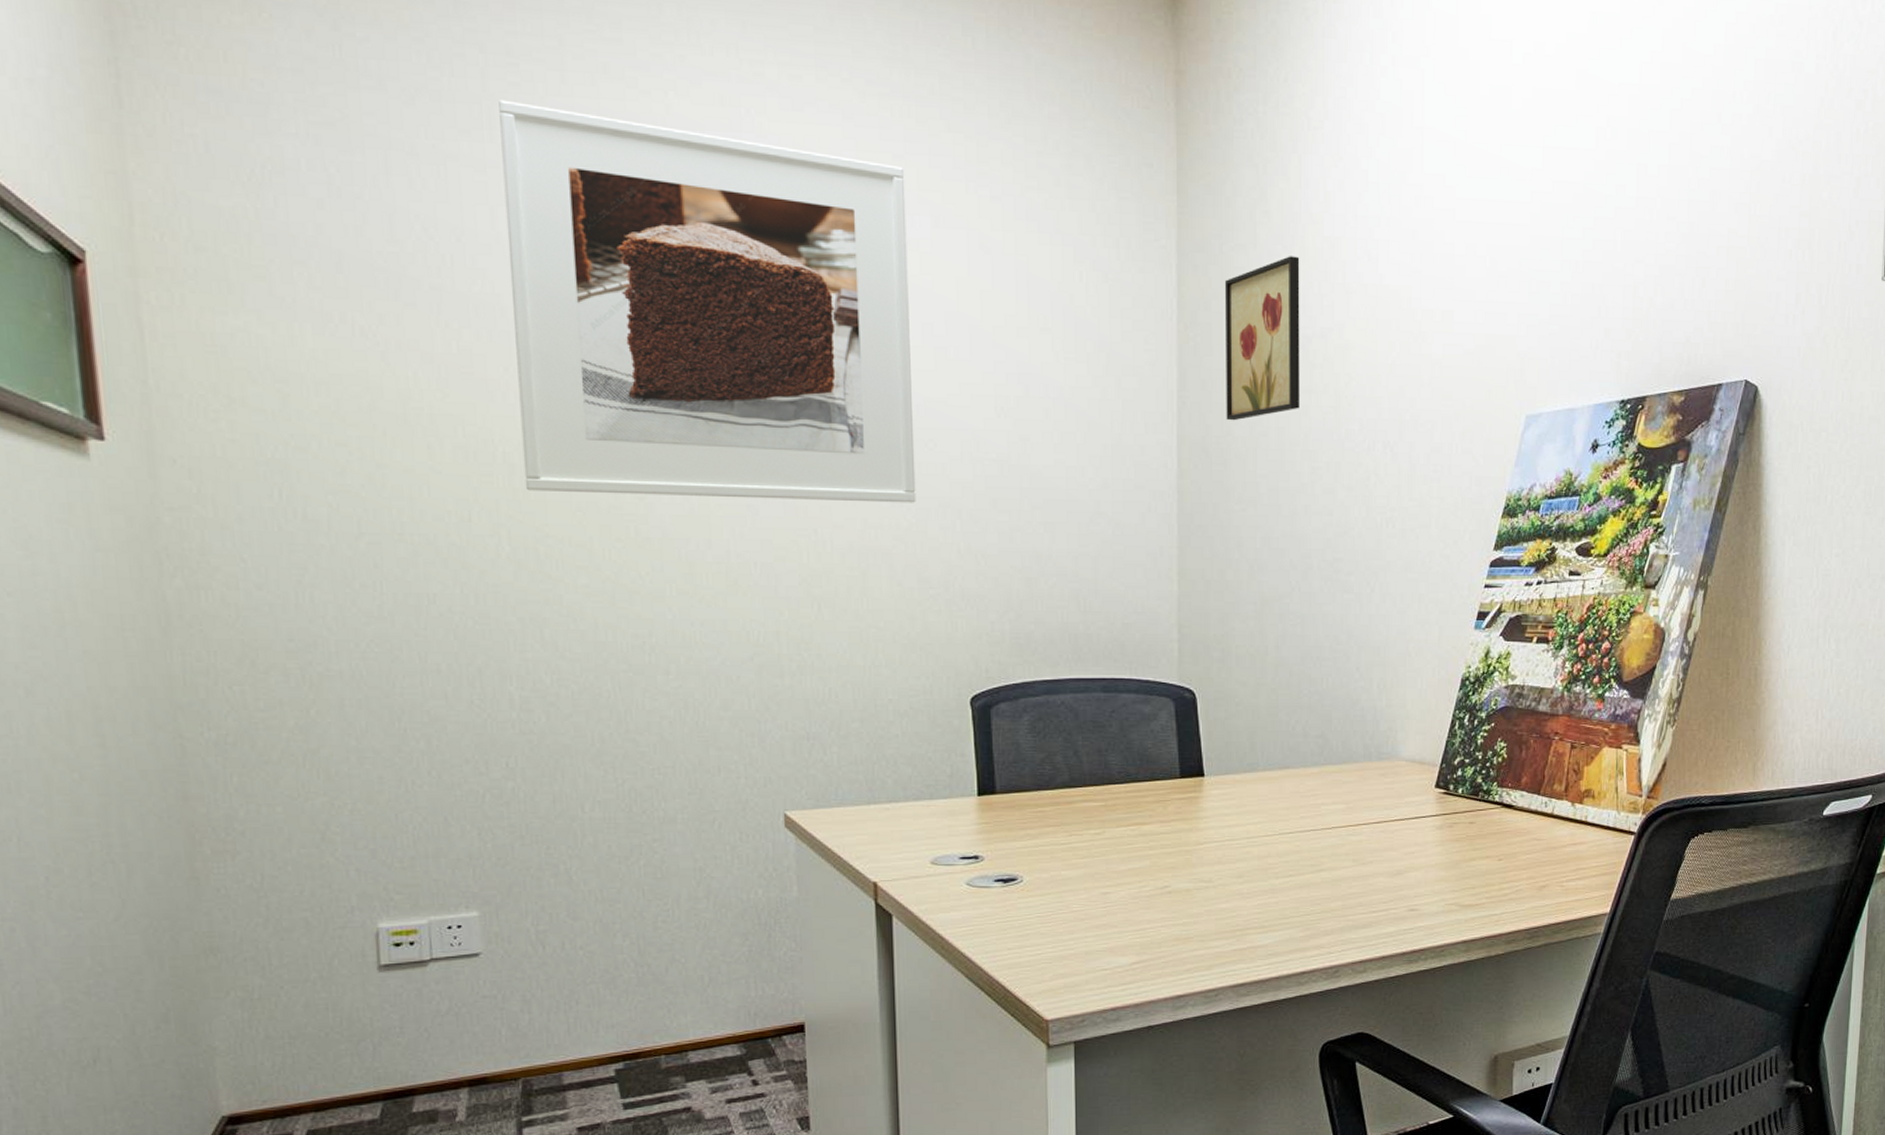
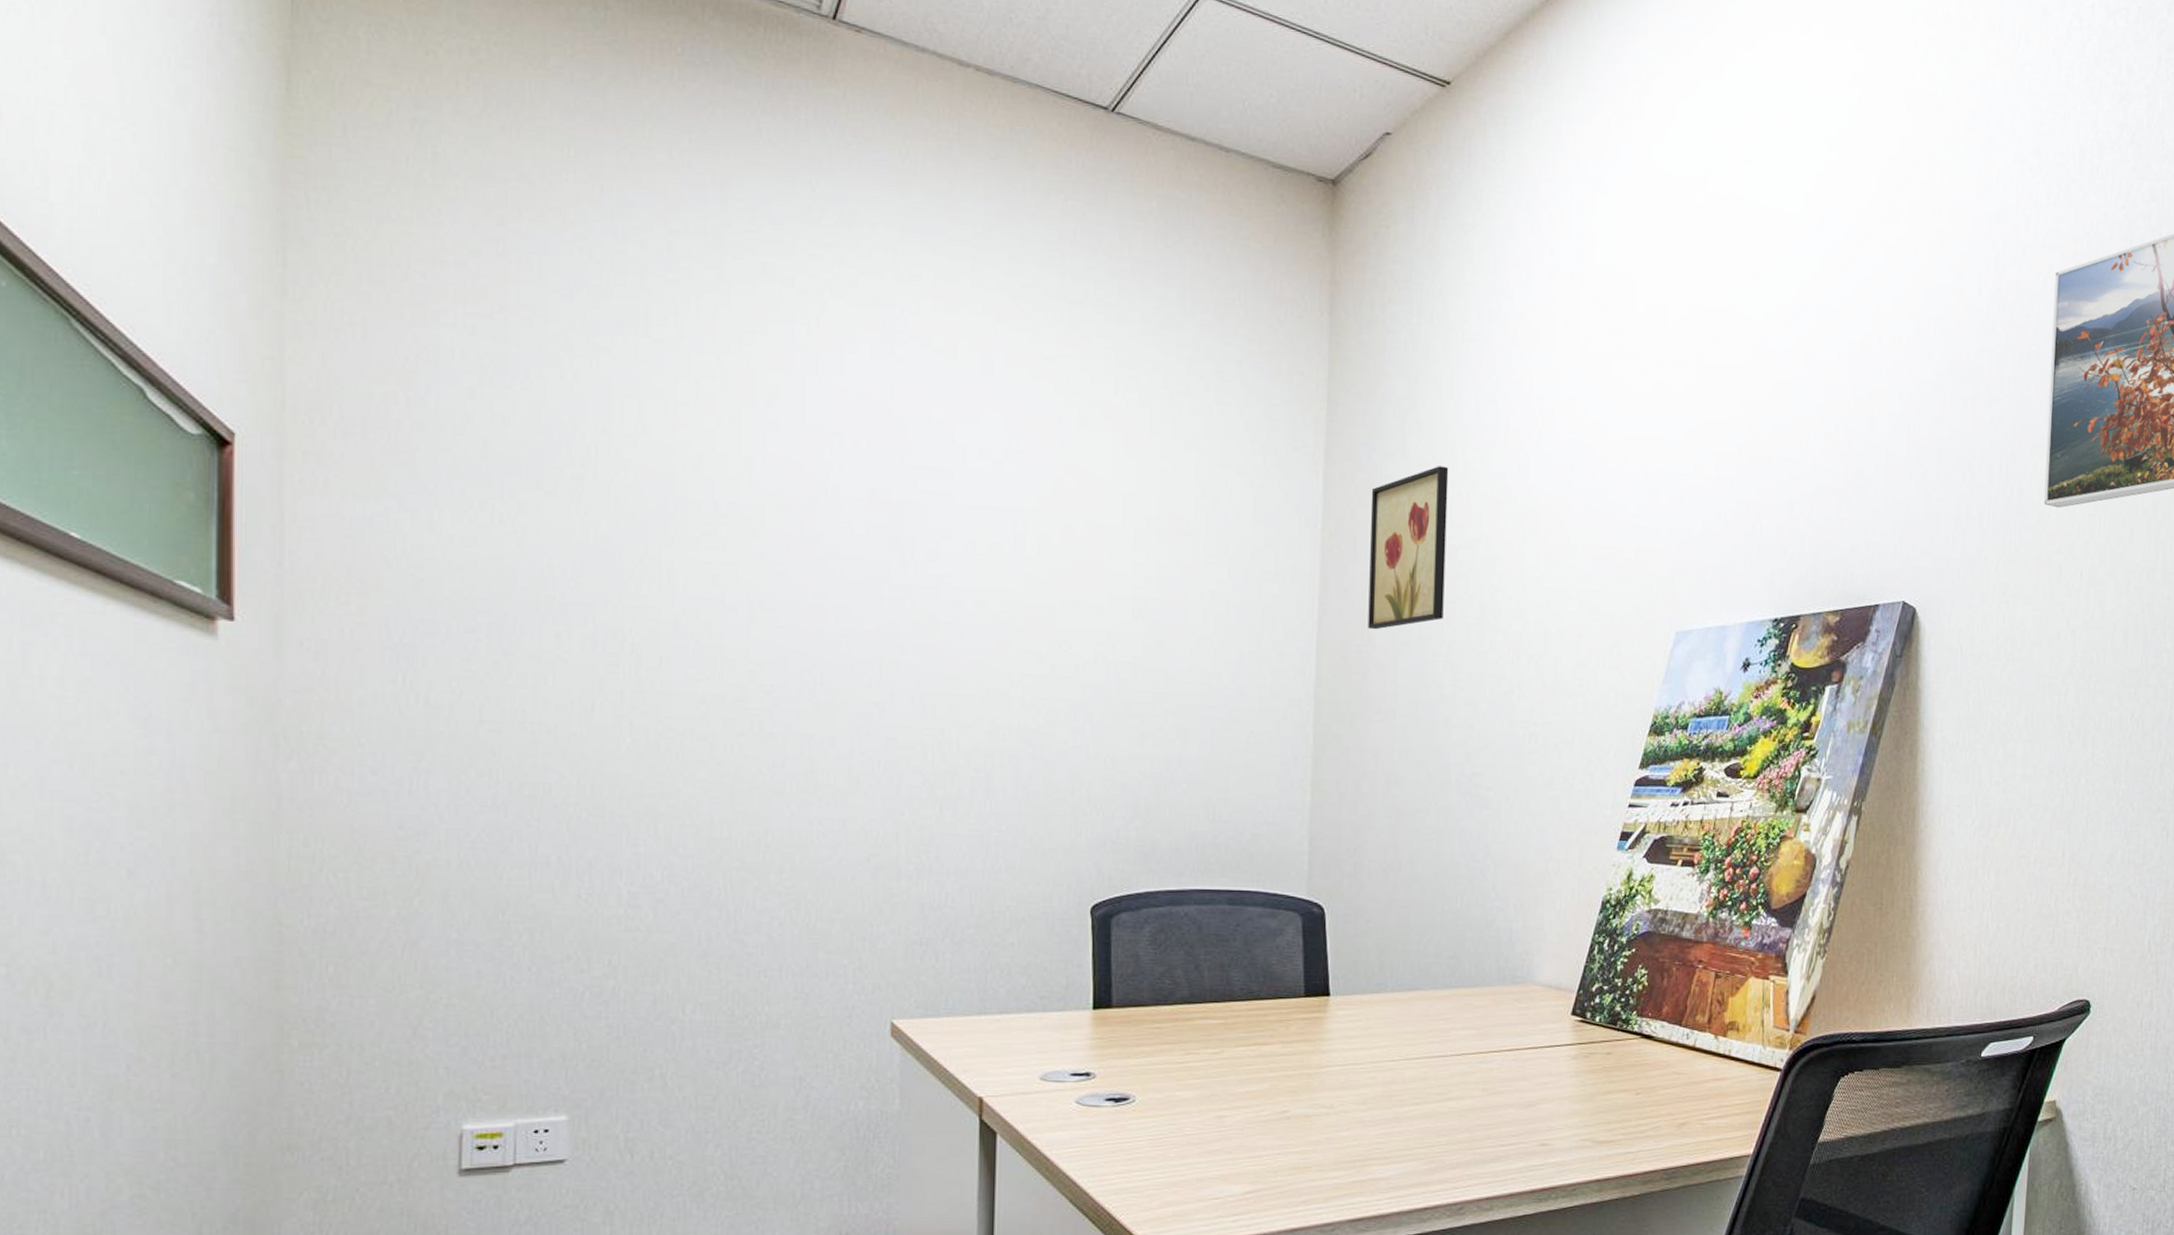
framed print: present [499,100,916,503] -> none [651,295,1054,705]

